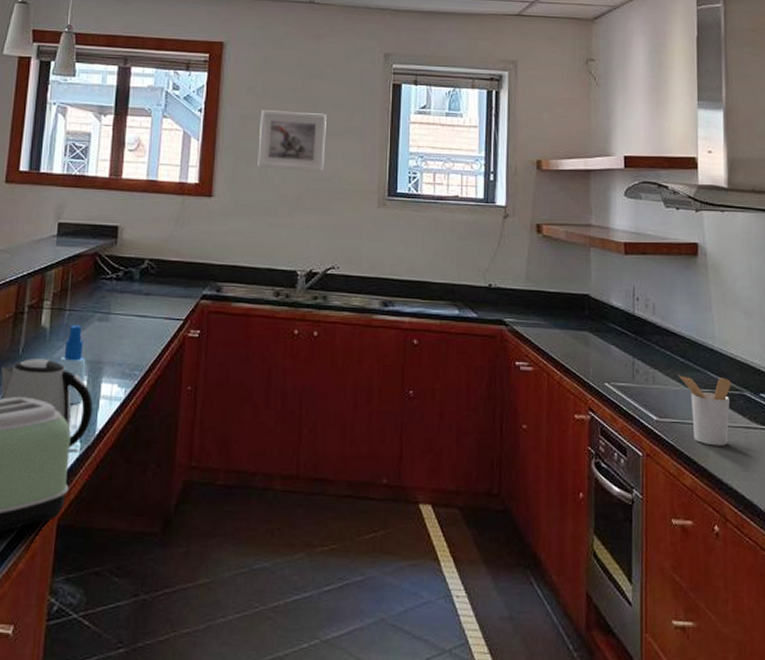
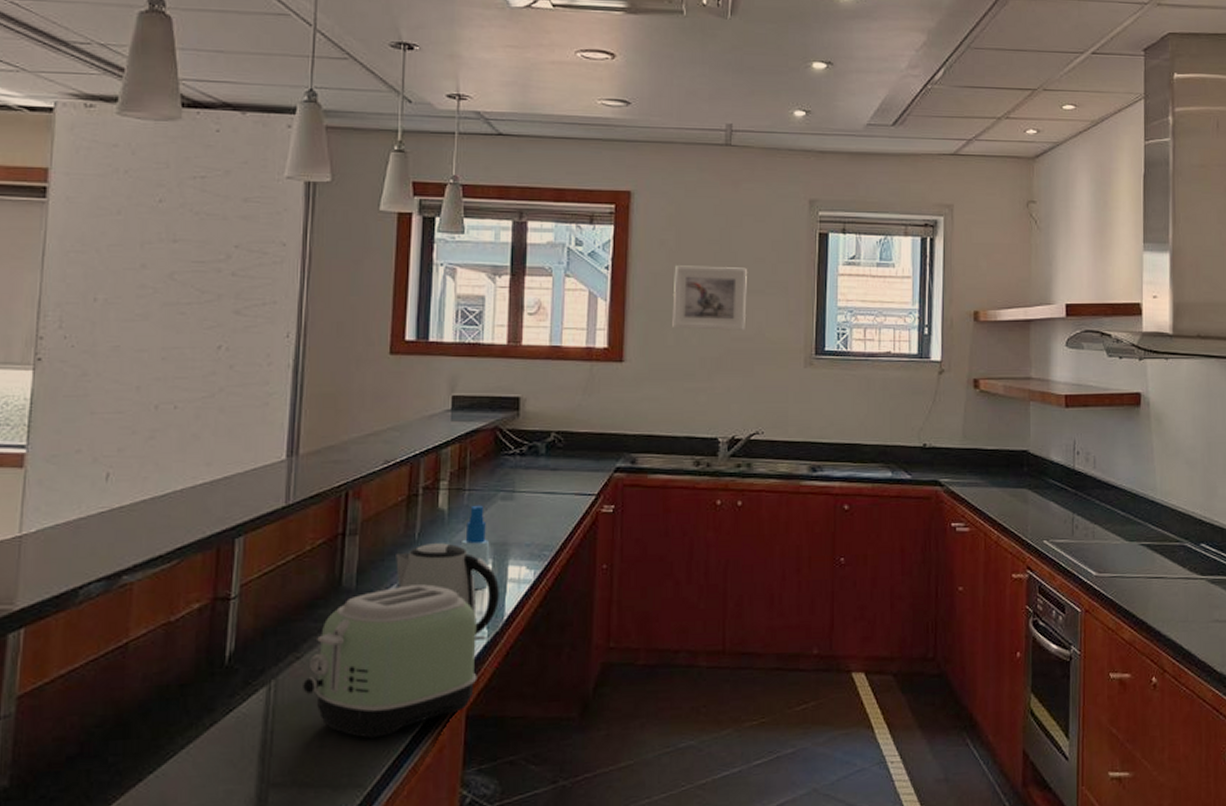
utensil holder: present [679,375,731,446] -> none [1119,529,1172,598]

